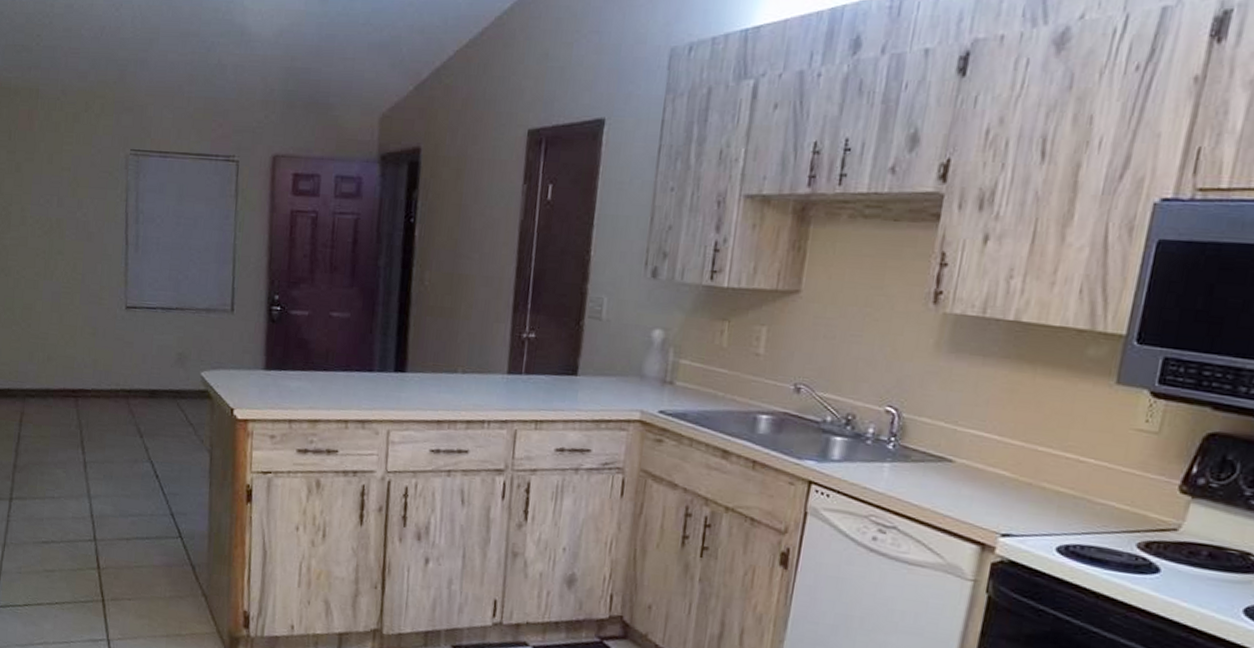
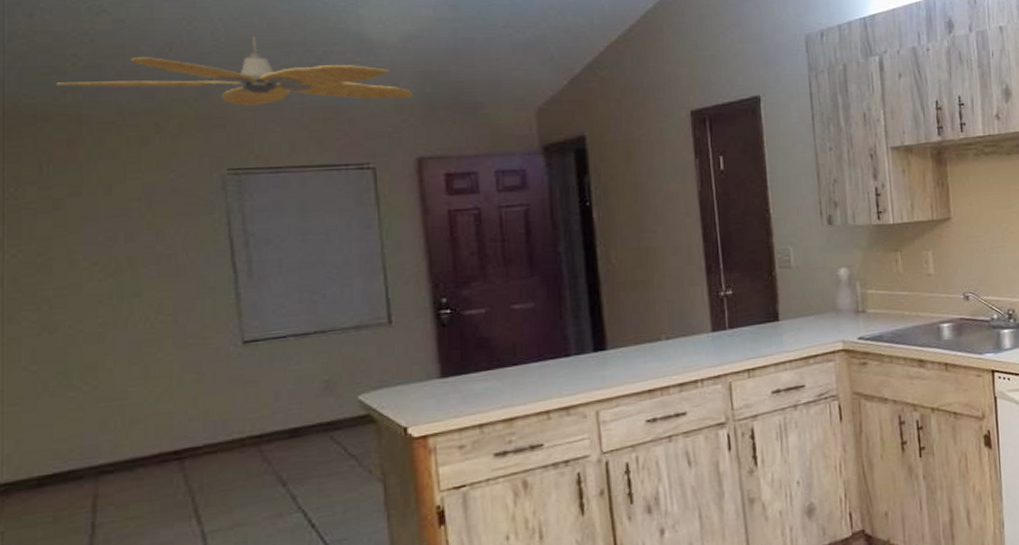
ceiling fan: none [25,24,277,95] -> present [56,35,413,106]

